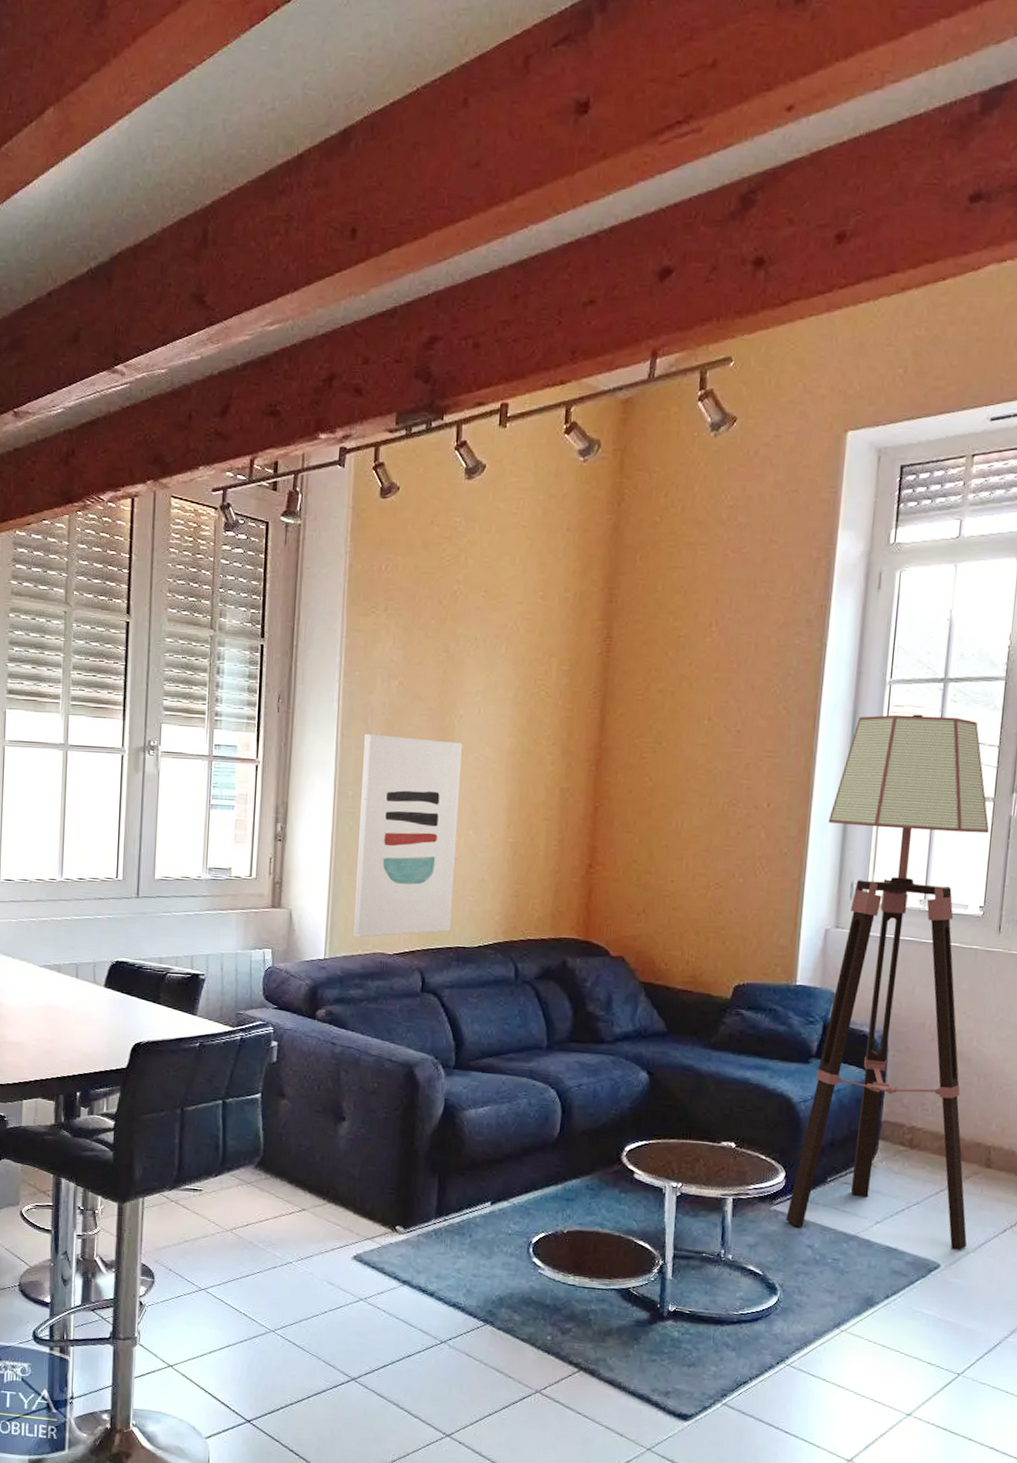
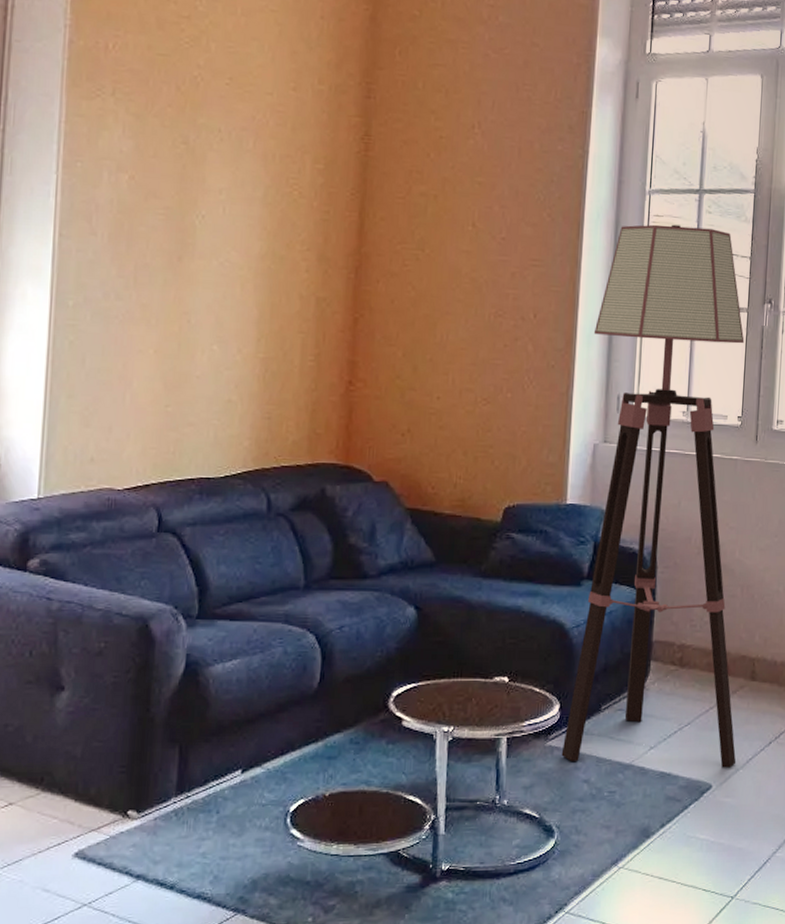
wall art: present [352,734,463,937] -> none [73,234,206,471]

